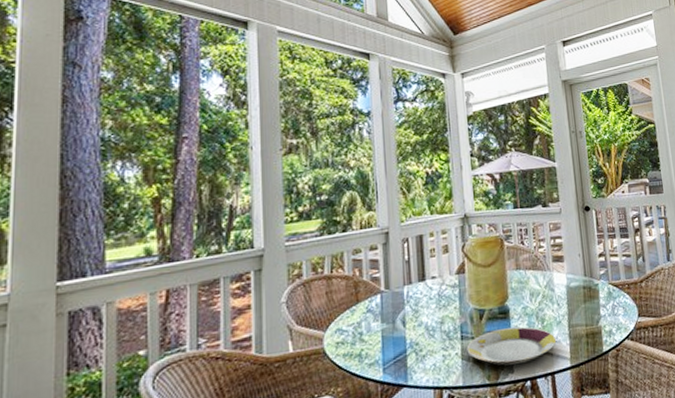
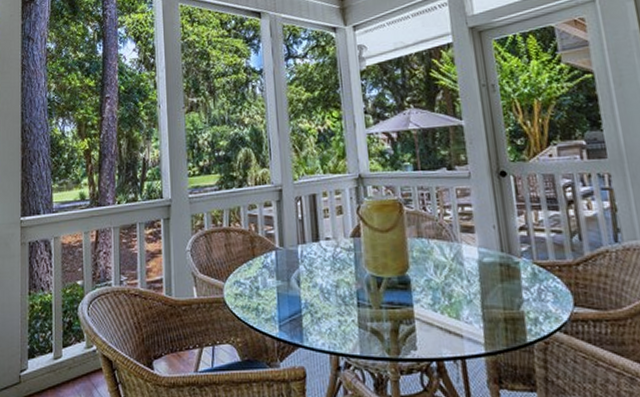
plate: present [466,326,557,366] -> none [363,300,467,341]

